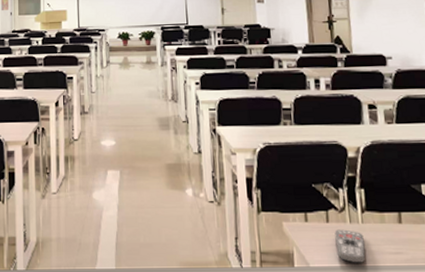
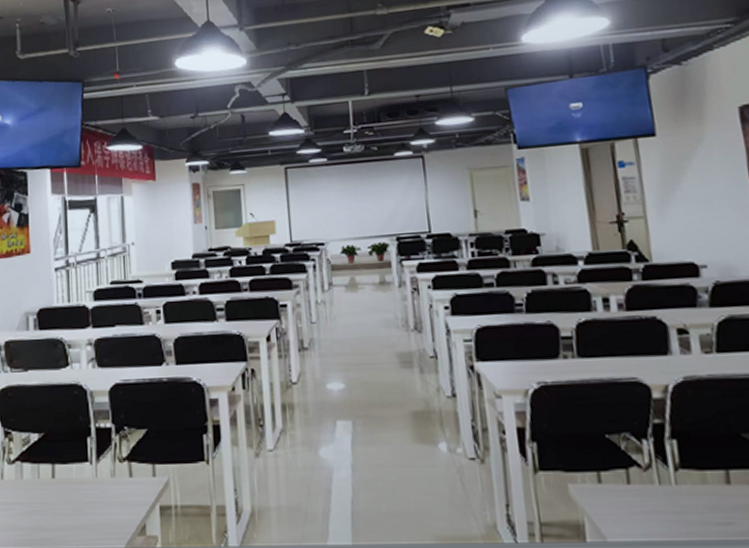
remote control: present [334,229,366,264] -> none [639,493,683,538]

